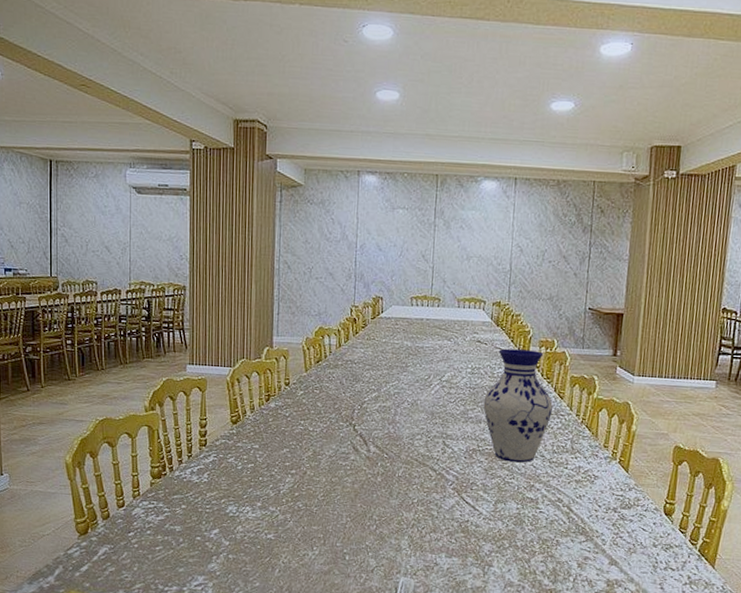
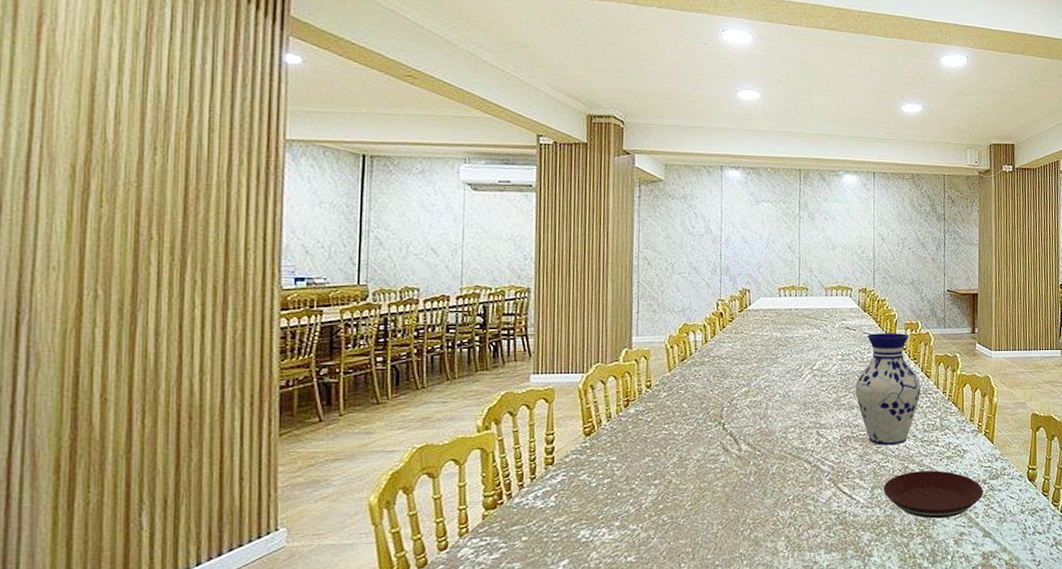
plate: none [506,490,614,541] -> present [883,470,984,519]

